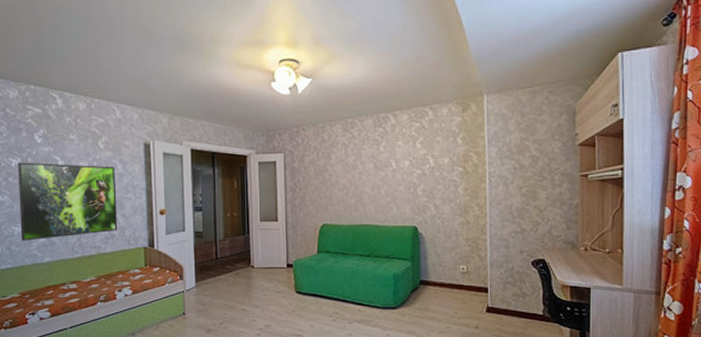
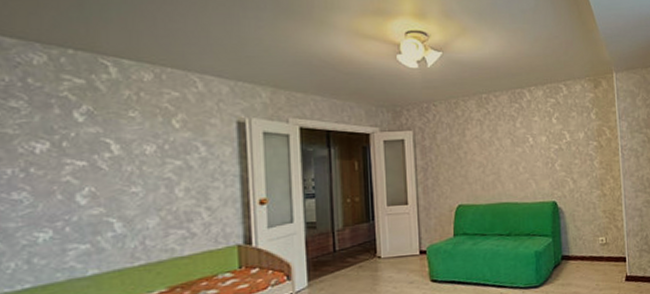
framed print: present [18,162,118,241] -> none [45,147,201,251]

